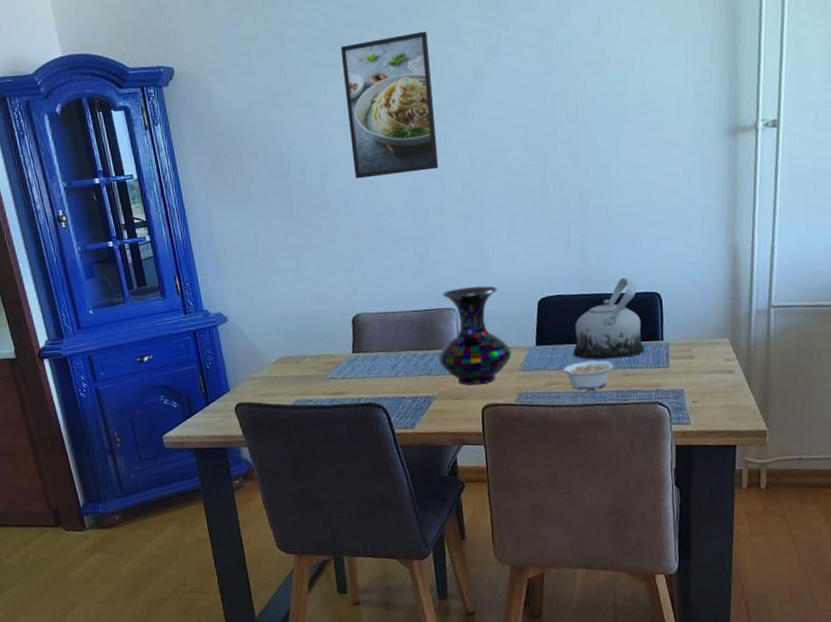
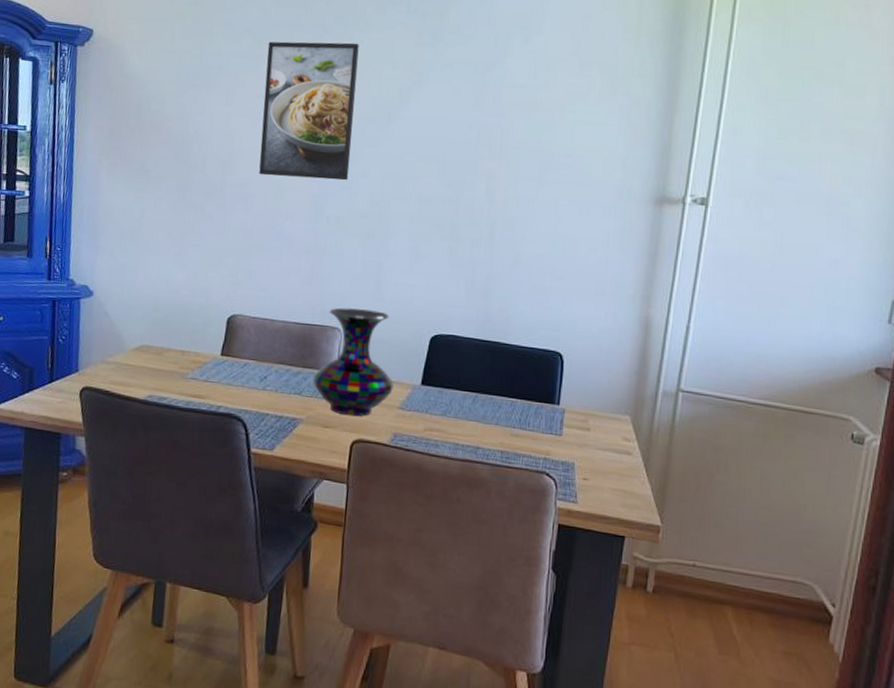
legume: present [559,360,613,391] -> none [441,411,502,445]
teapot: present [573,277,644,360] -> none [460,329,538,417]

